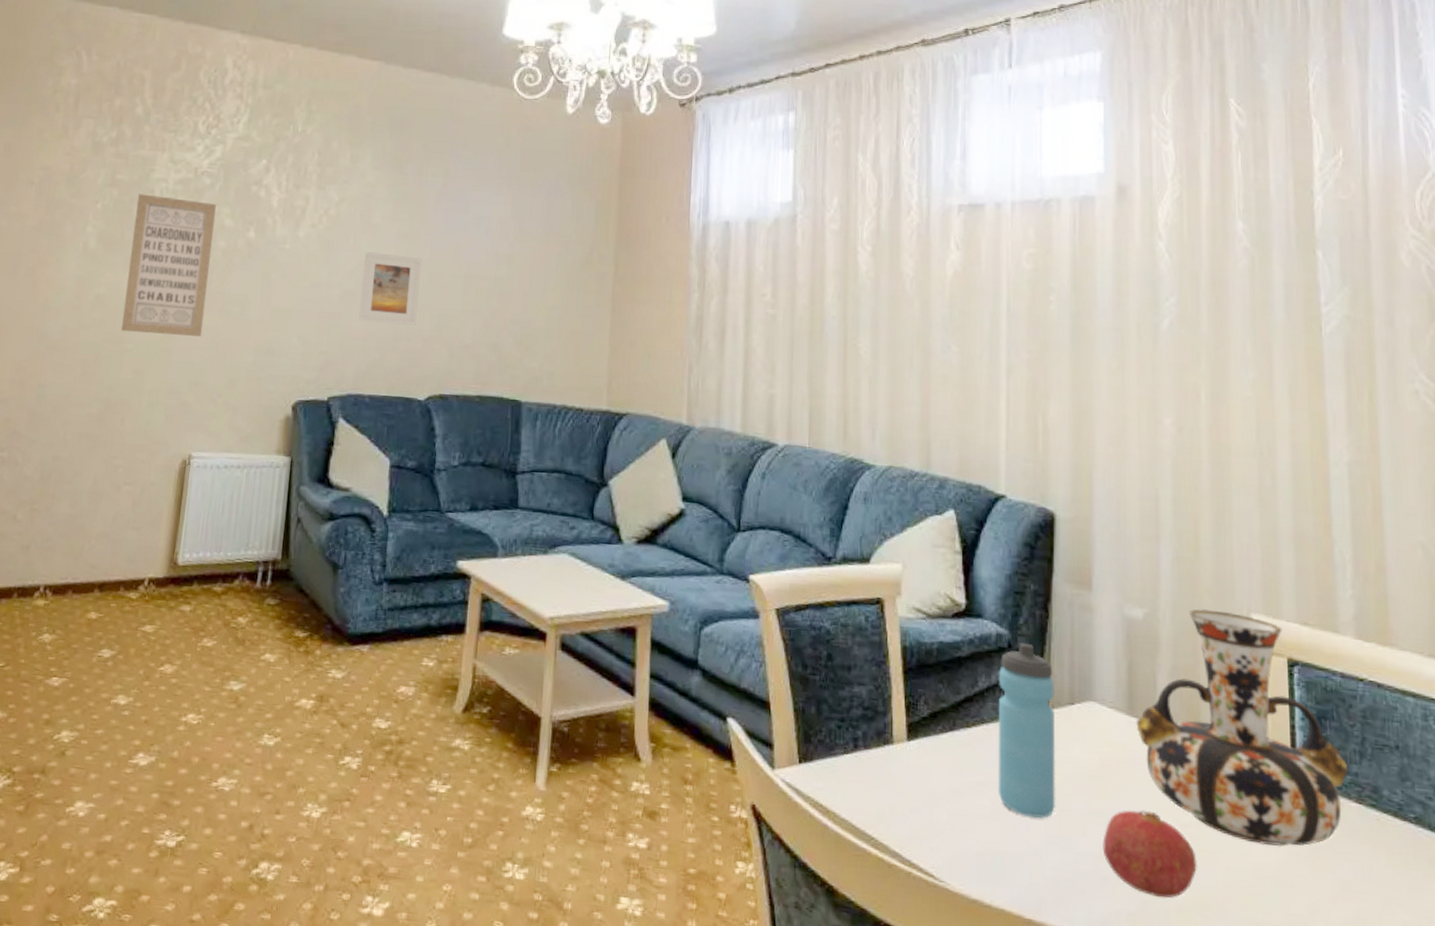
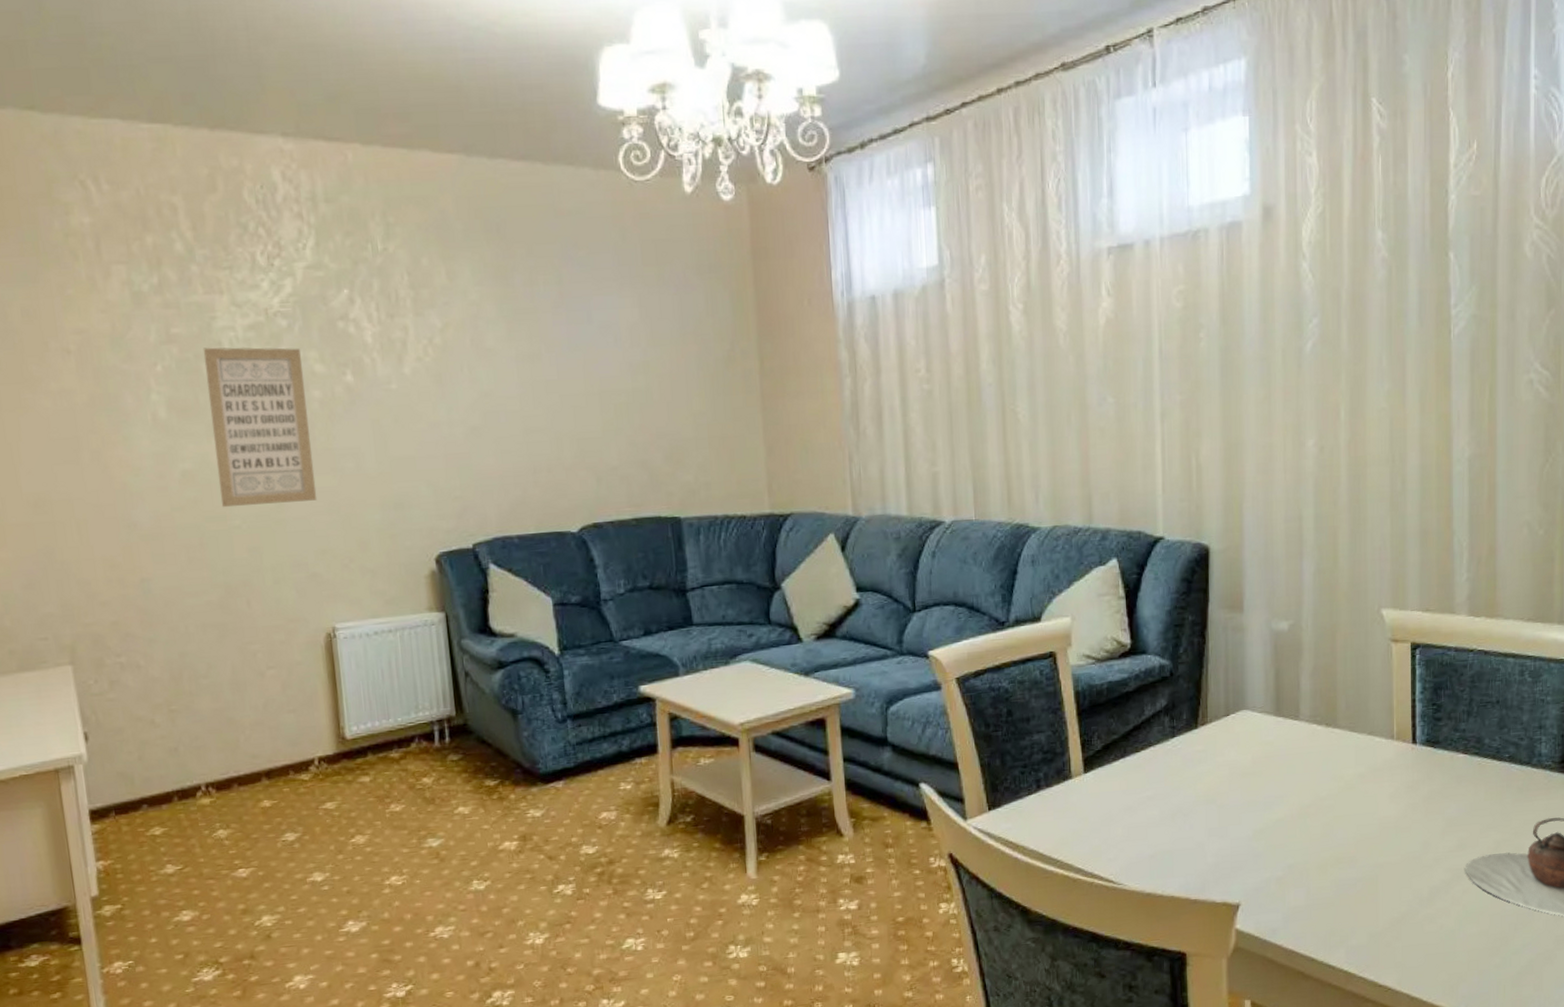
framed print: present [358,252,421,325] -> none [483,379,555,458]
water bottle: present [997,642,1056,818] -> none [1162,669,1216,818]
fruit: present [1102,810,1198,899] -> none [1255,792,1334,861]
vase: present [1136,609,1349,846] -> none [1282,611,1458,802]

